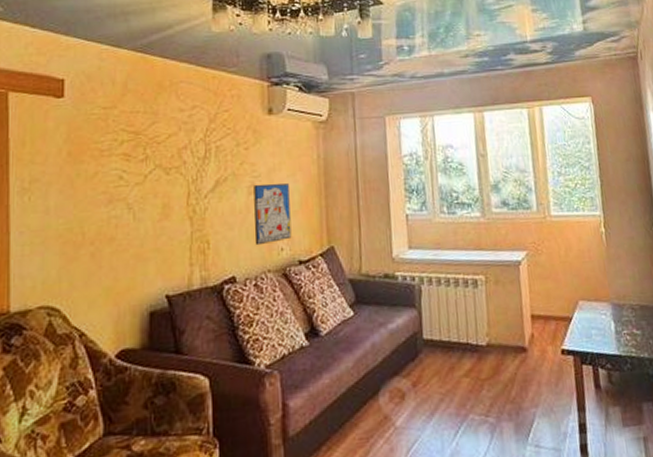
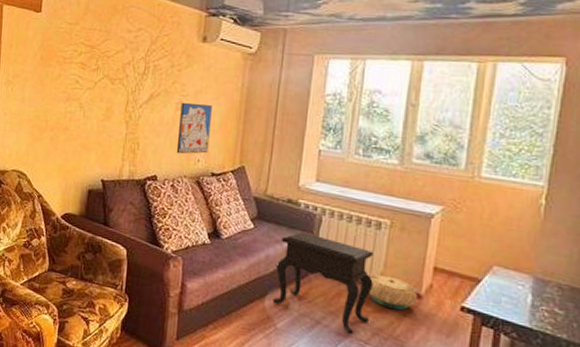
side table: none [383,307,486,411] -> present [272,232,374,335]
basket: none [476,335,523,371] -> present [369,275,417,311]

